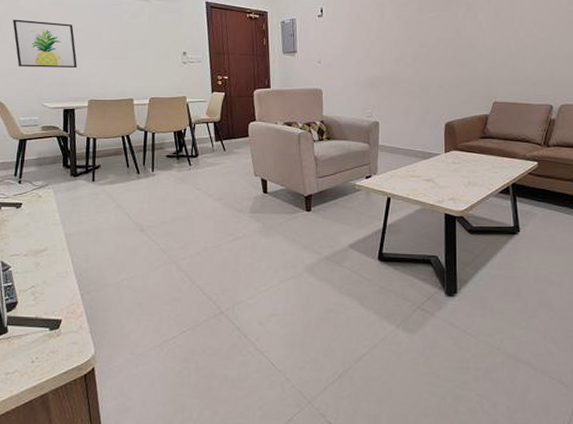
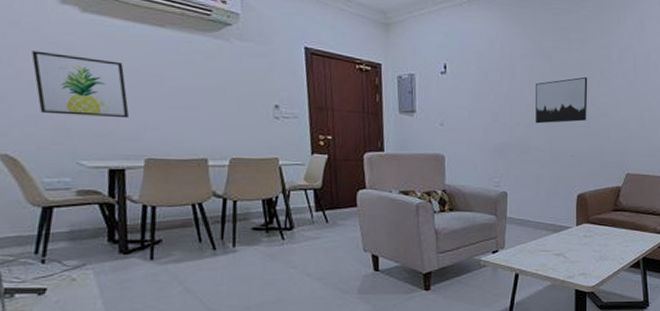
wall art: none [404,11,454,58] -> present [536,77,588,124]

